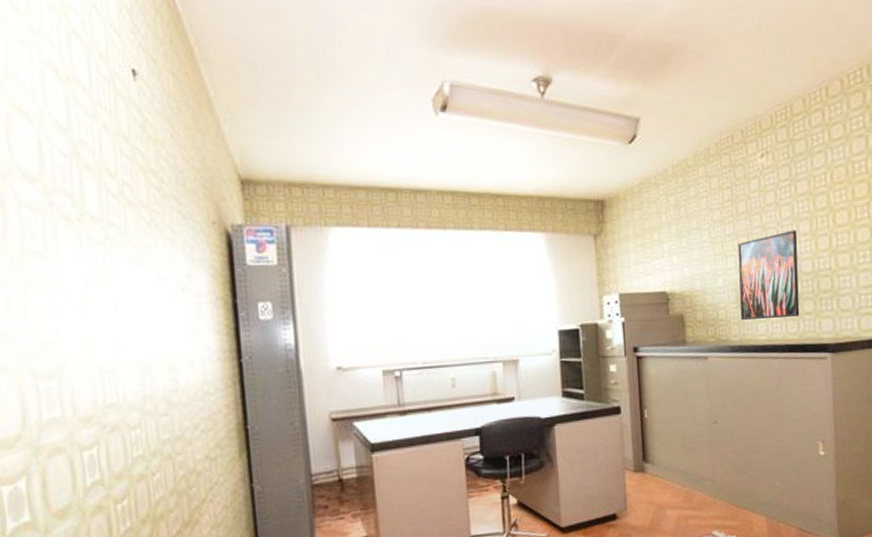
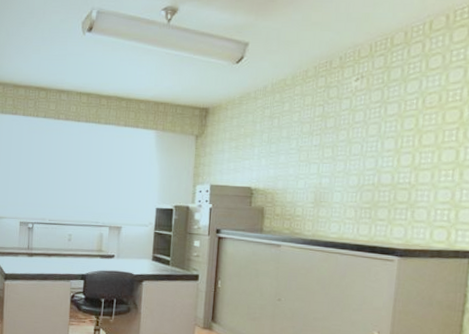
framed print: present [738,230,800,321] -> none [315,146,381,221]

